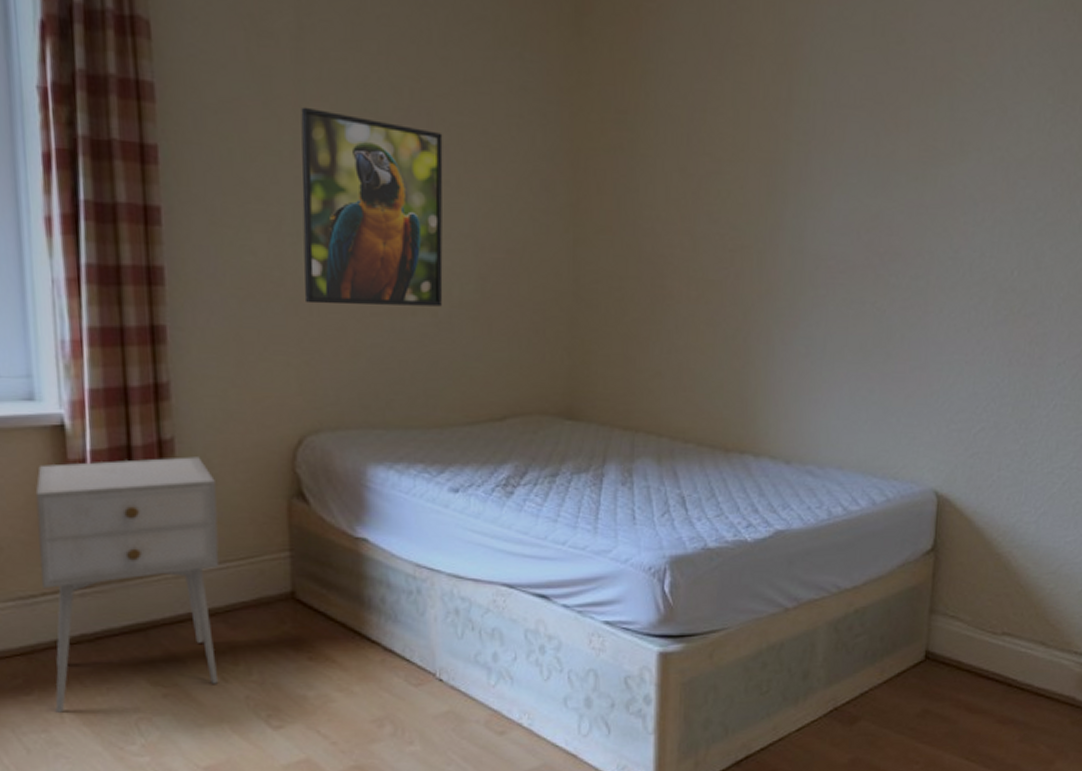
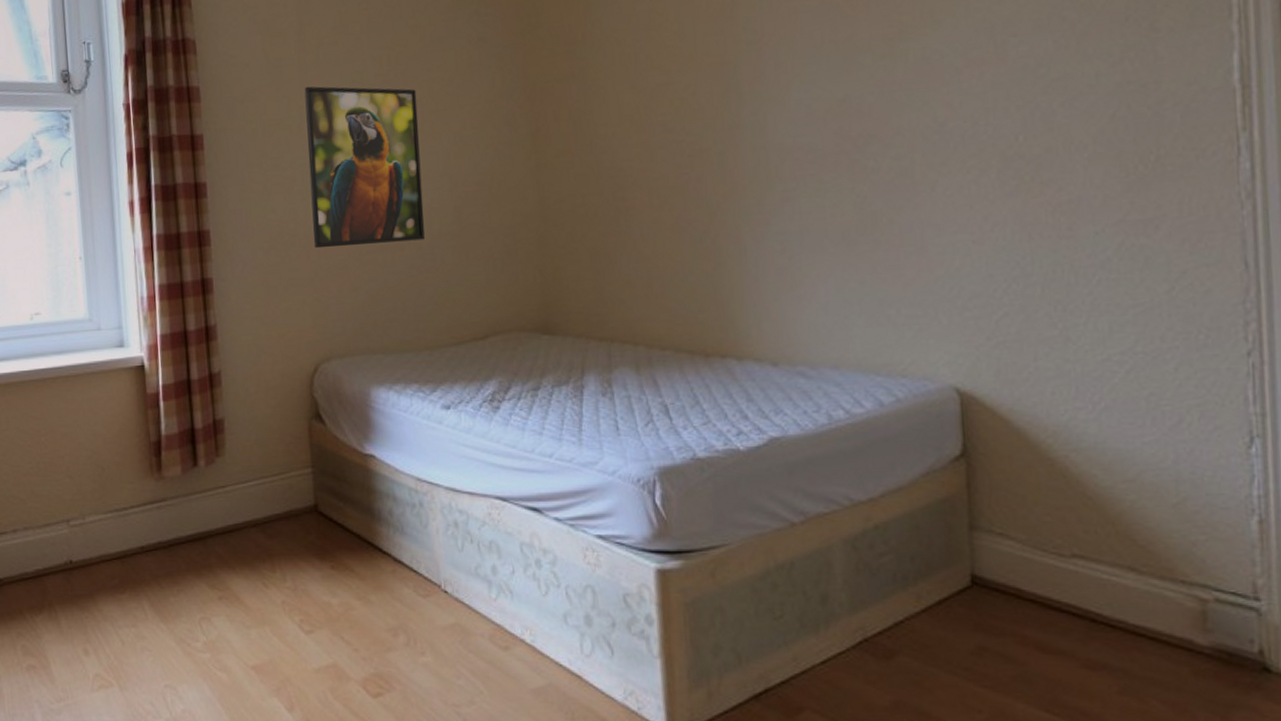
nightstand: present [35,456,220,713] -> none [125,386,261,610]

